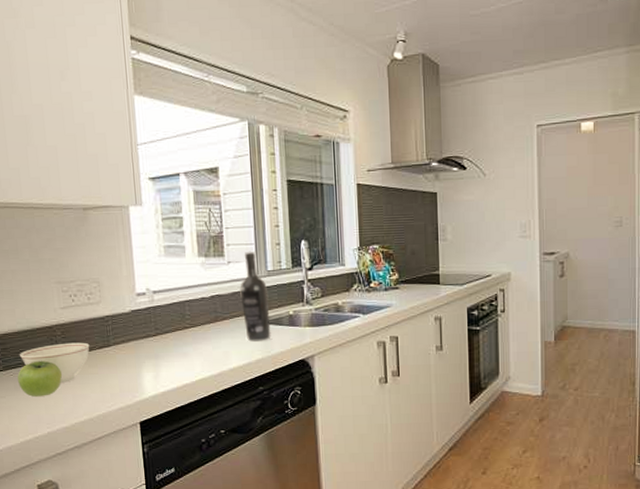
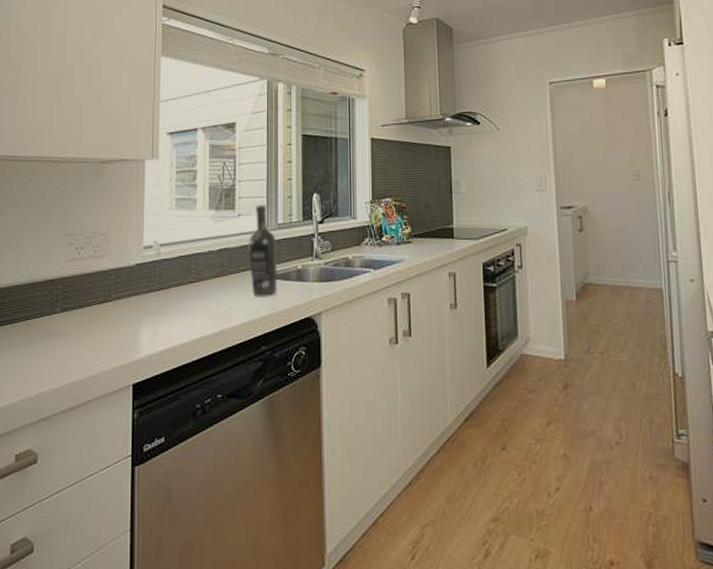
fruit: present [17,360,63,397] -> none [11,316,59,355]
bowl: present [19,342,90,383] -> none [17,297,90,340]

